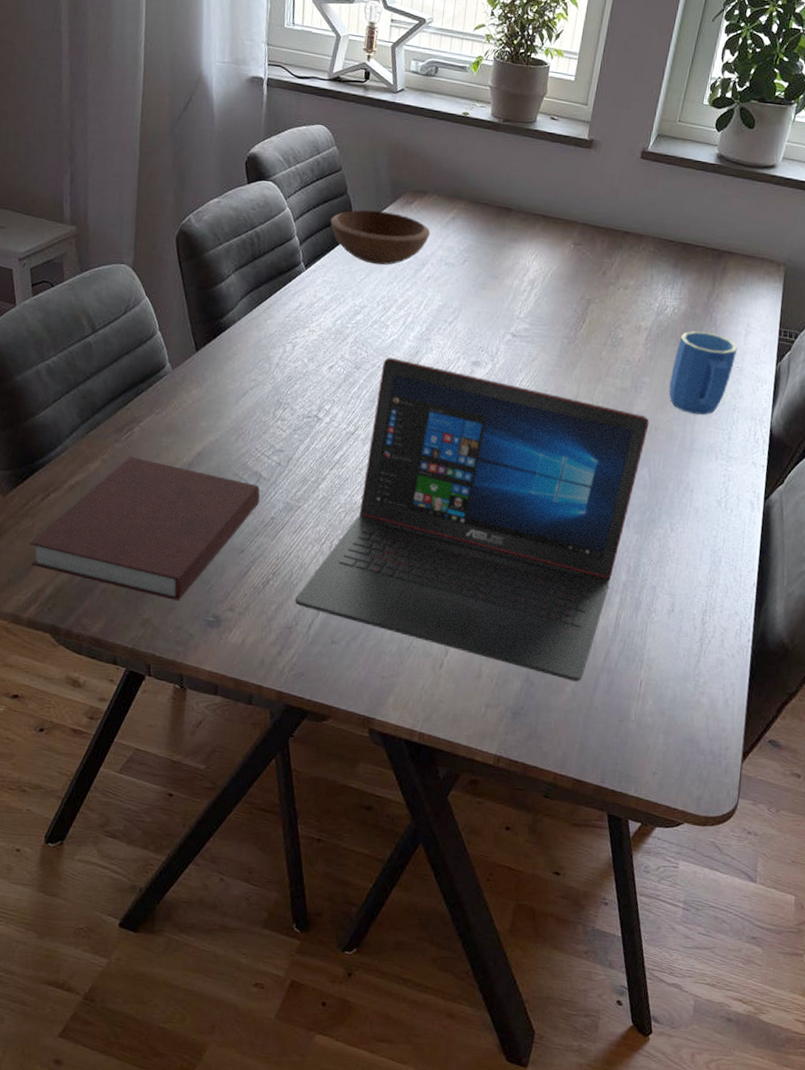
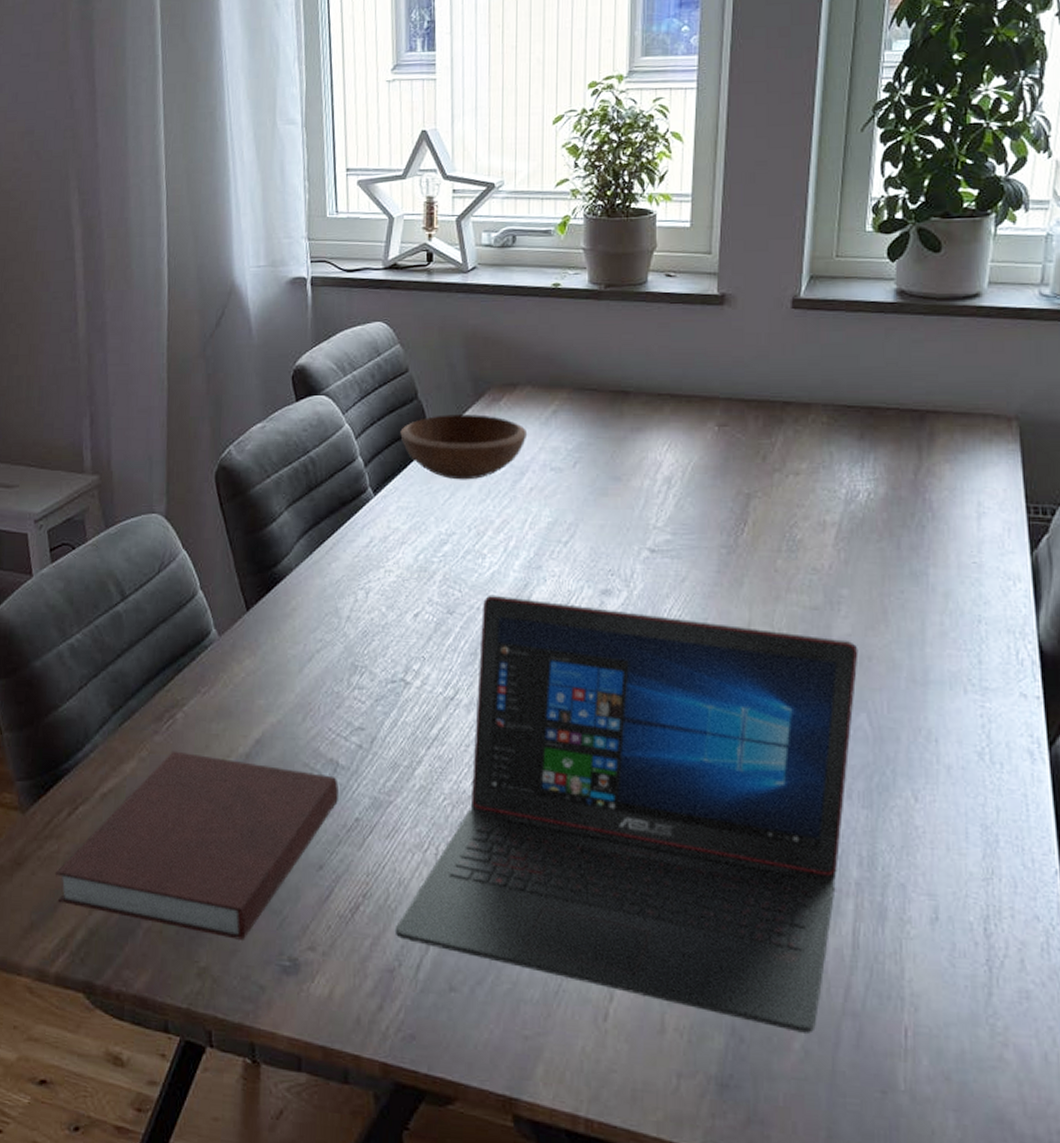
mug: present [668,331,738,415] -> none [879,519,970,633]

